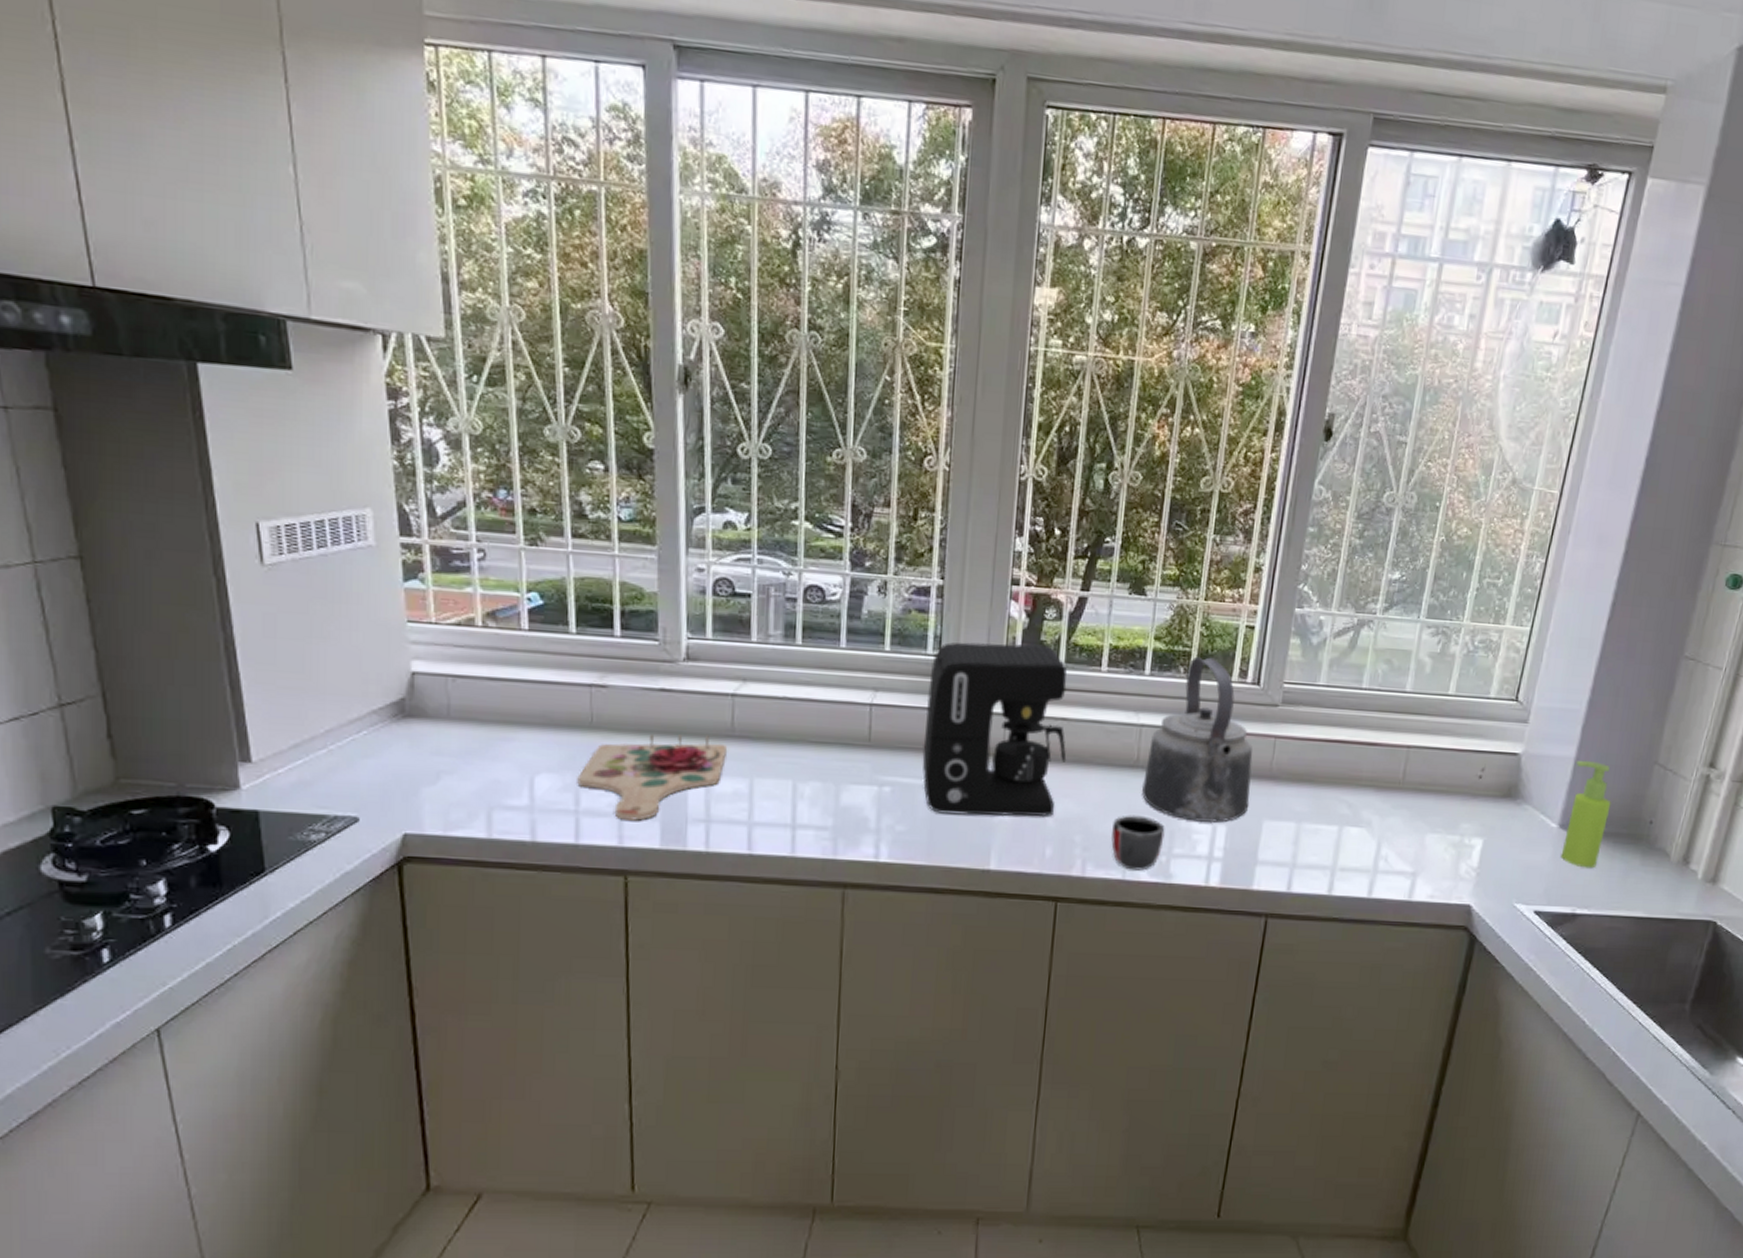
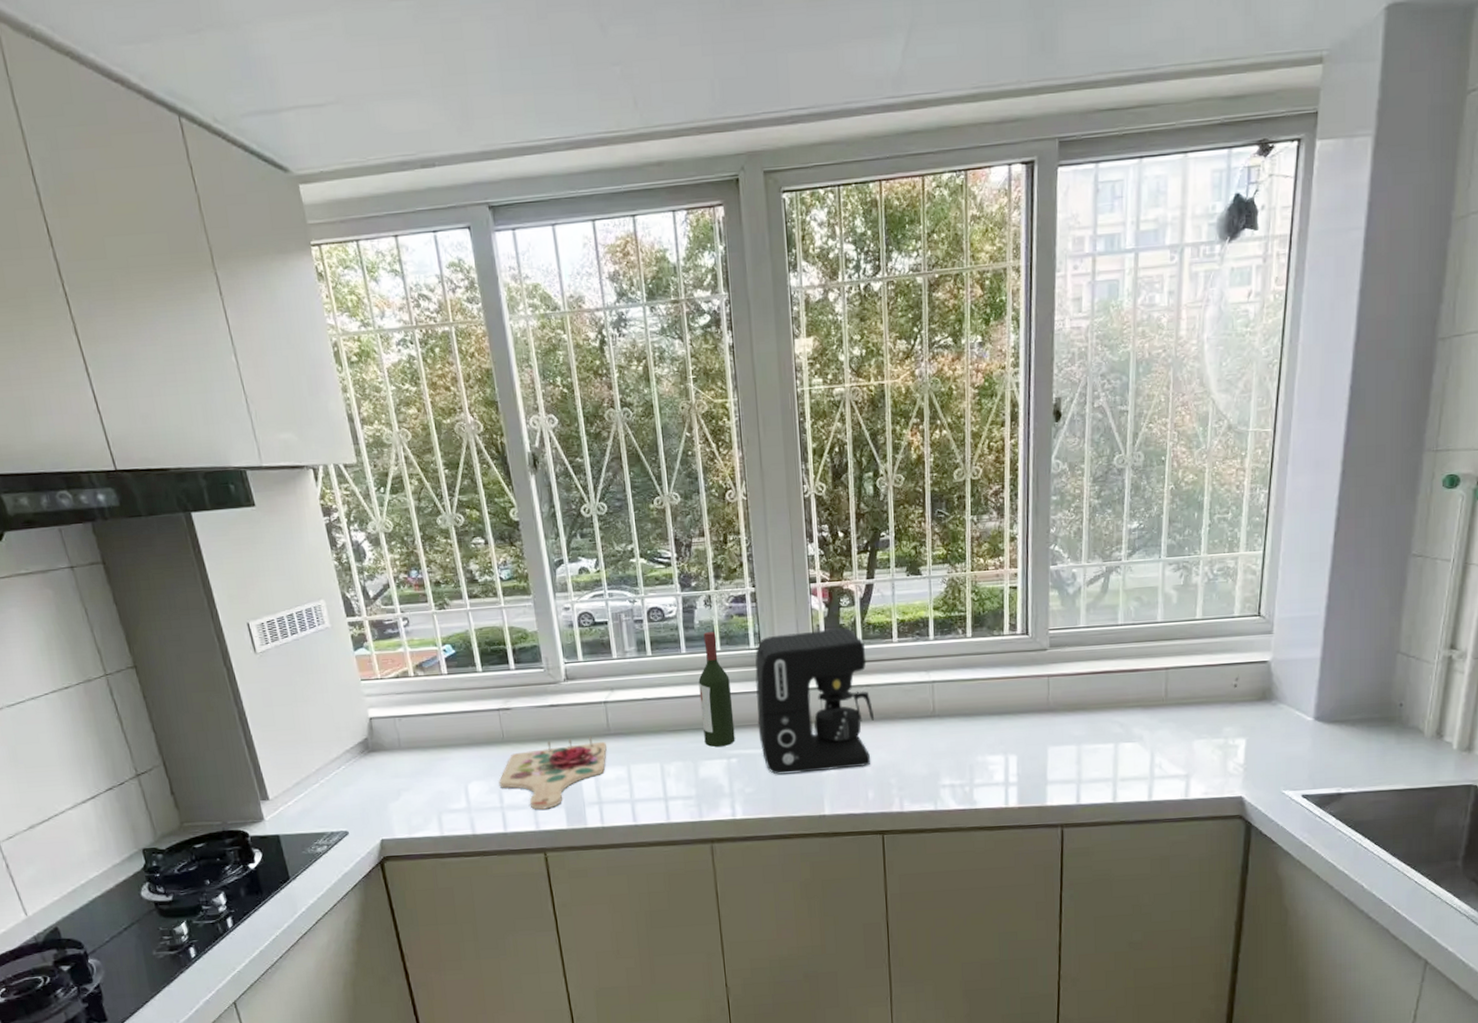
wine bottle: none [853,626,896,770] -> present [698,632,735,747]
mug: present [1111,815,1165,871] -> none [920,755,965,802]
kettle: present [1141,656,1253,824] -> none [940,617,1034,756]
soap dispenser: present [1561,760,1611,869] -> none [1320,658,1361,753]

